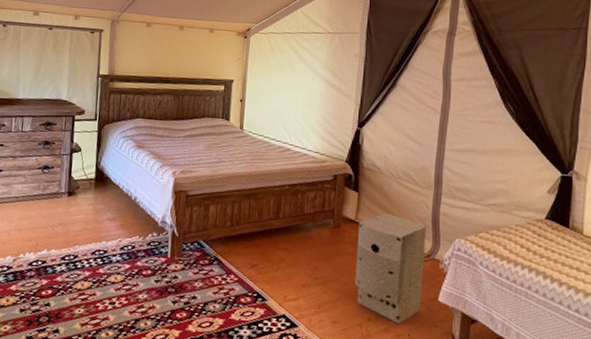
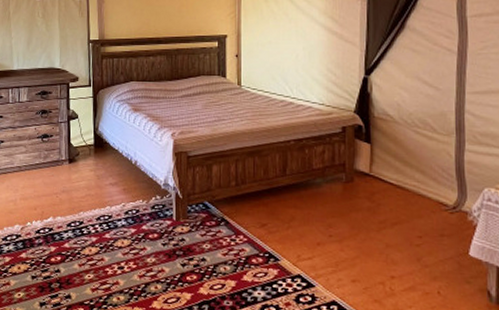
air purifier: present [355,212,426,325] -> none [373,163,451,282]

